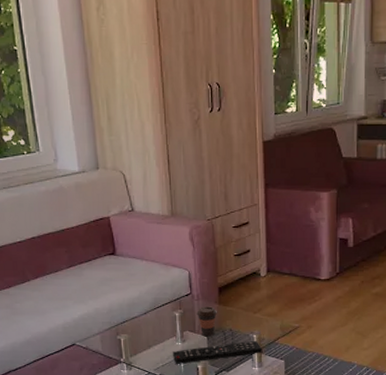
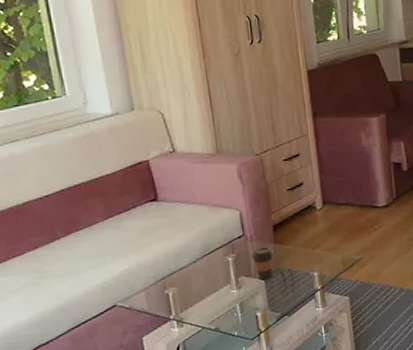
remote control: present [172,340,263,364] -> none [227,278,326,314]

